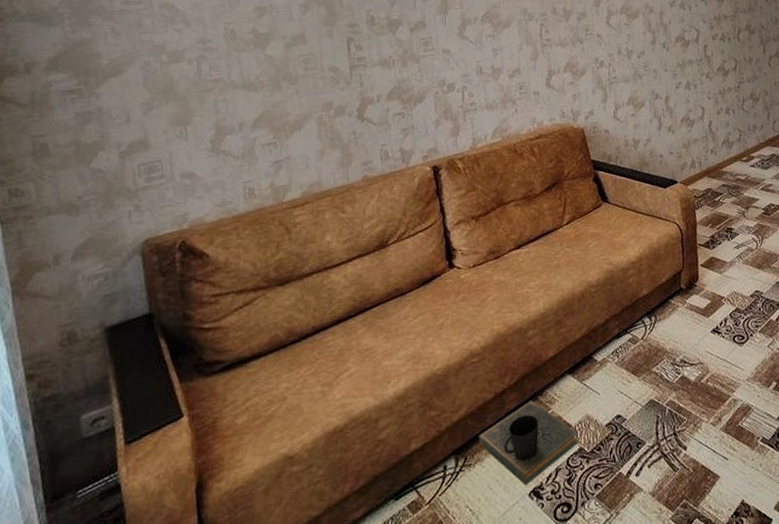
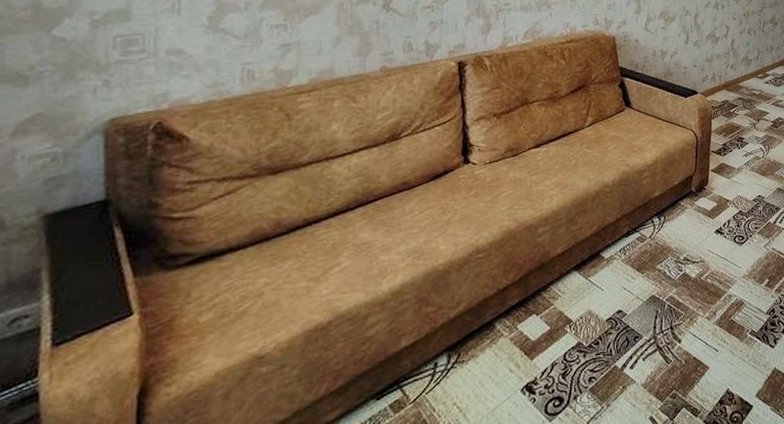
book: present [479,400,580,486] -> none [475,296,578,381]
cup: present [504,414,539,461] -> none [501,310,539,357]

